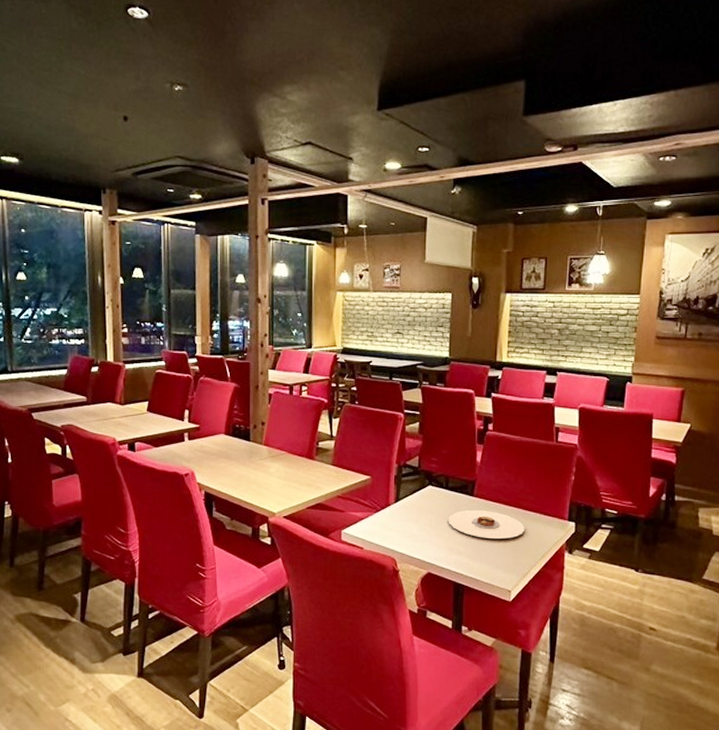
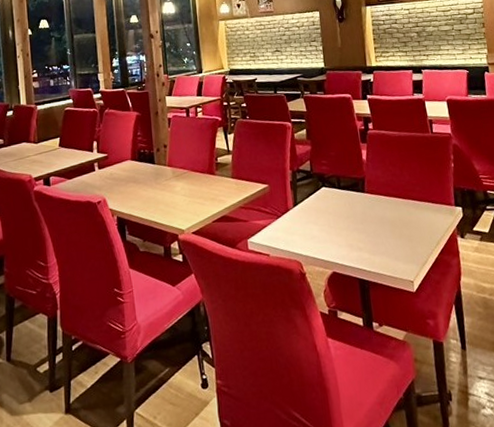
plate: present [448,509,525,539] -> none [344,205,417,232]

